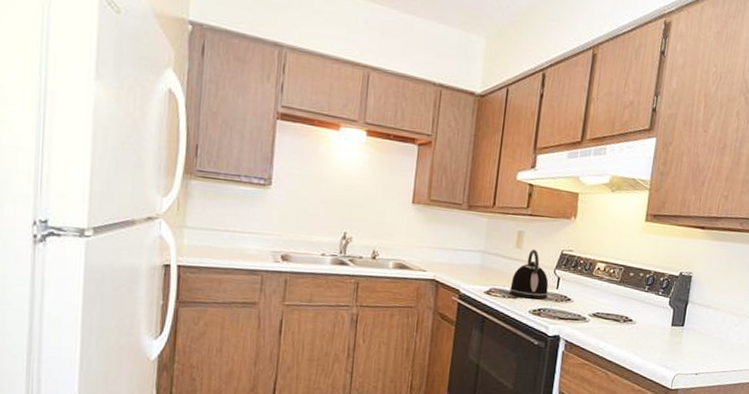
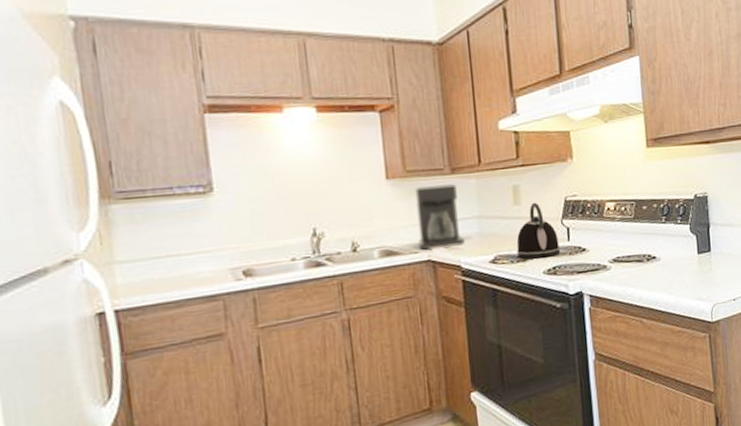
coffee maker: none [428,215,470,273] -> present [415,184,465,250]

